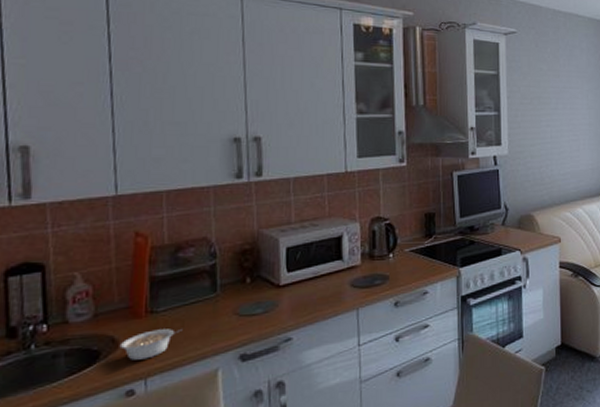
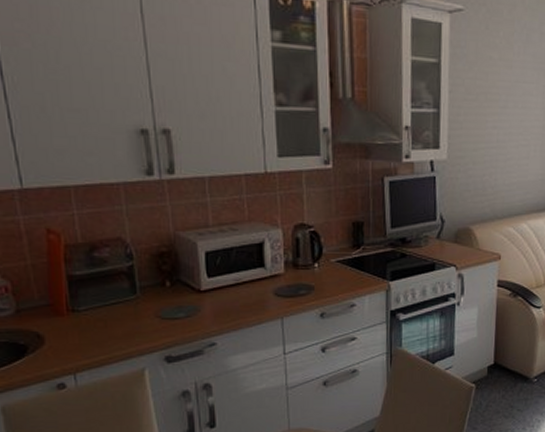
legume: present [119,329,183,360] -> none [45,328,106,356]

